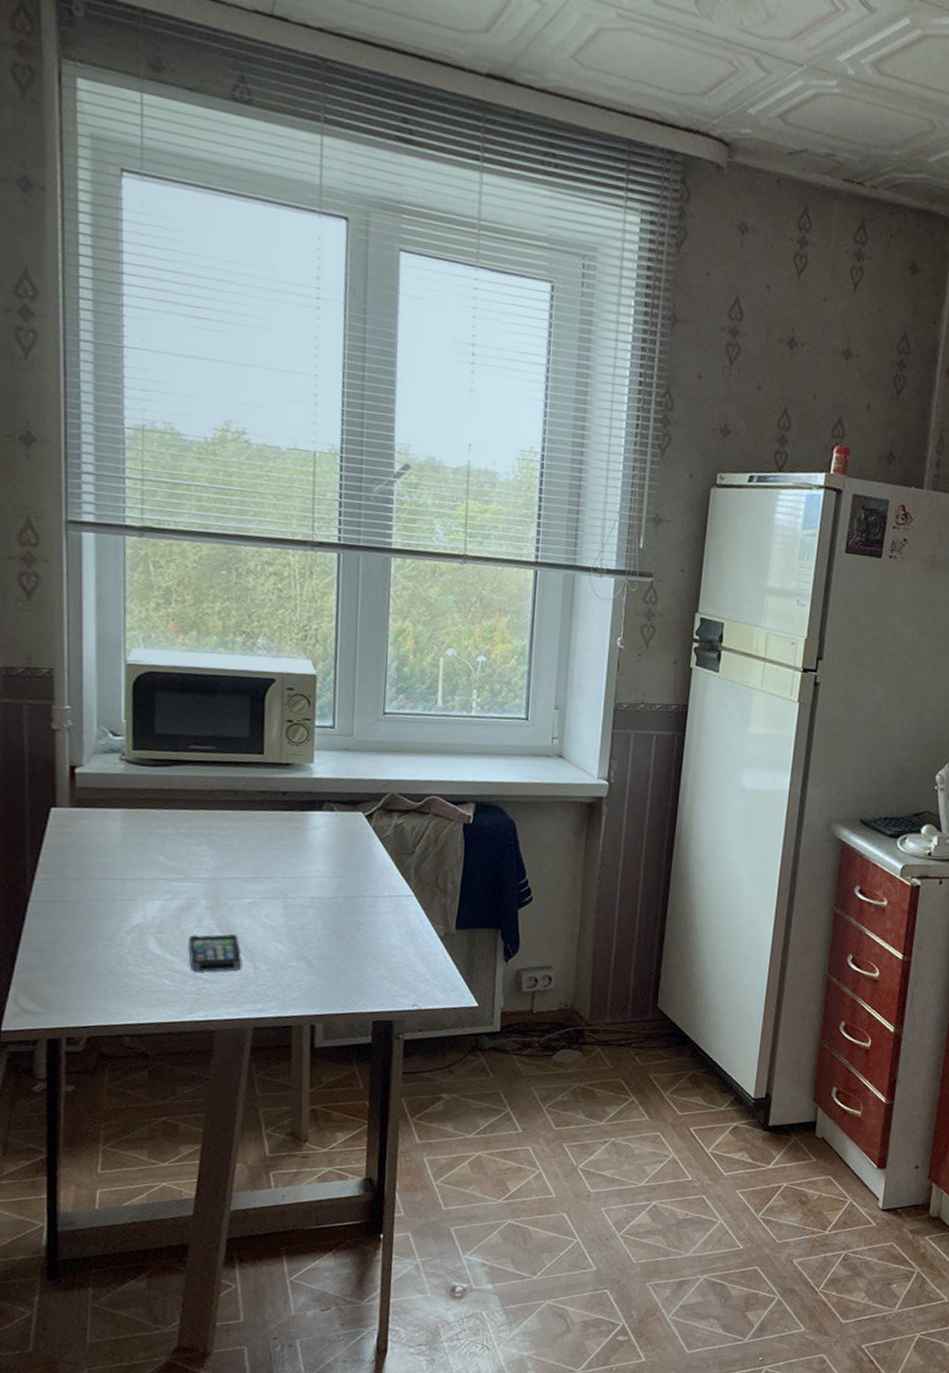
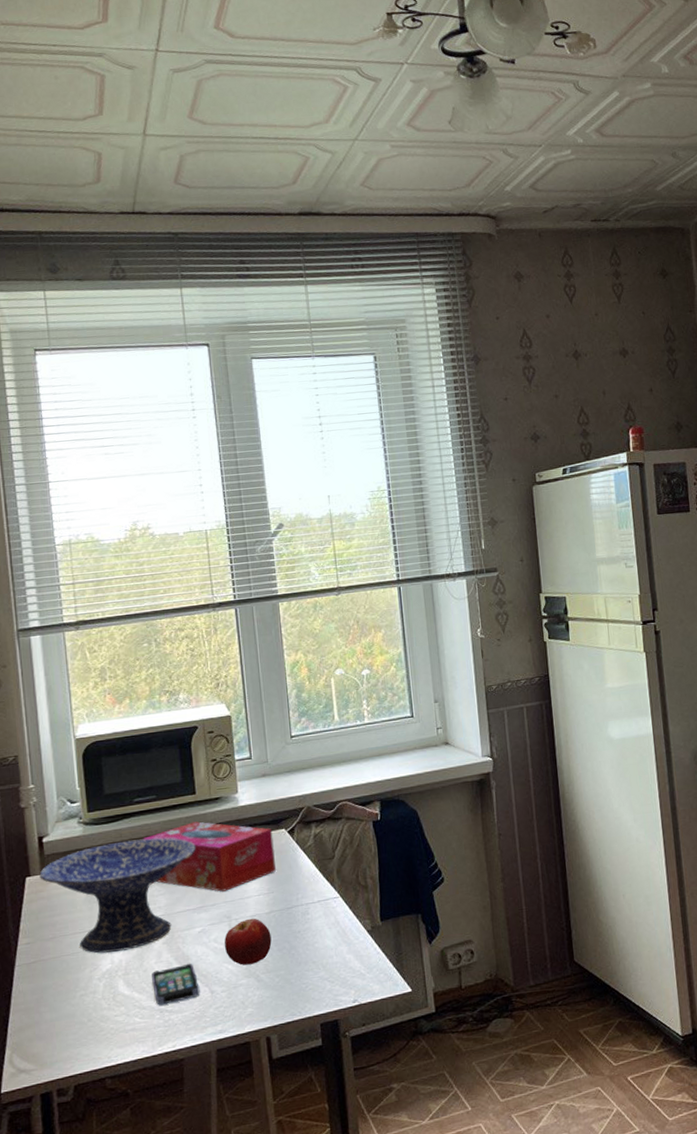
decorative bowl: none [67,789,256,908] -> present [39,837,196,954]
tissue box: none [194,784,348,866] -> present [142,821,276,892]
fruit: none [277,899,331,948] -> present [224,918,272,965]

